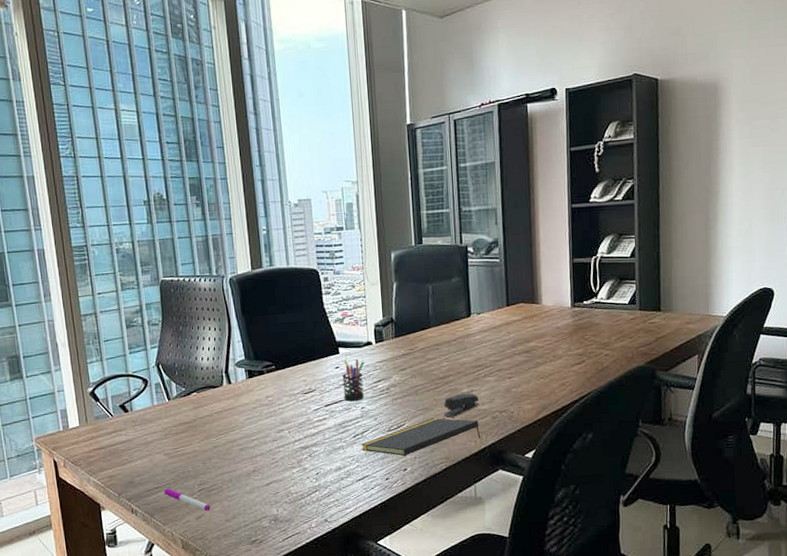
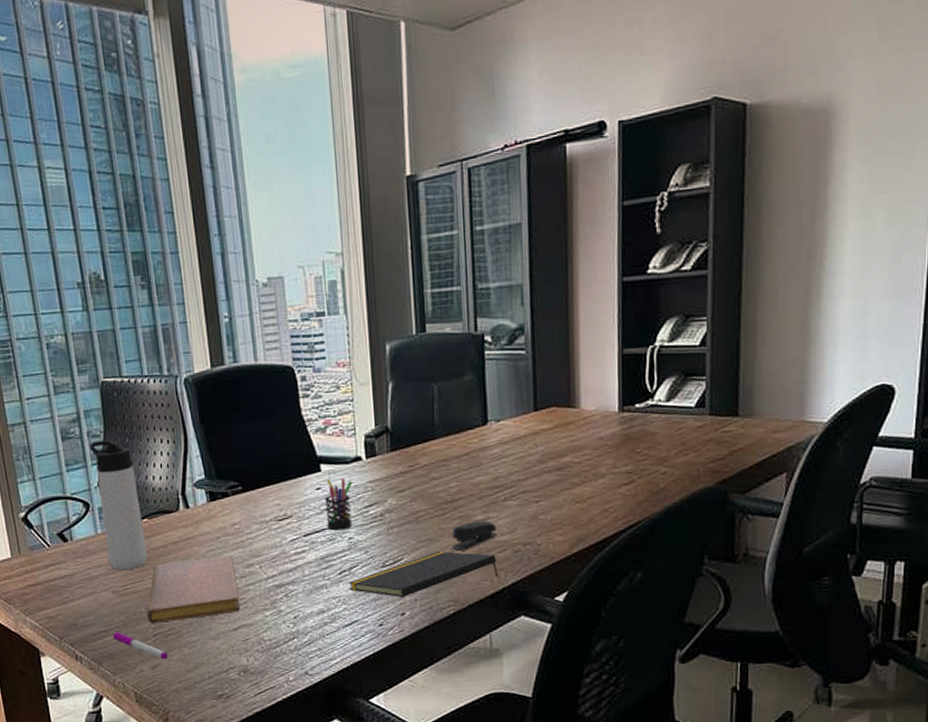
thermos bottle: none [149,328,196,437] -> present [89,440,148,571]
notebook: none [194,423,272,481] -> present [147,556,240,623]

